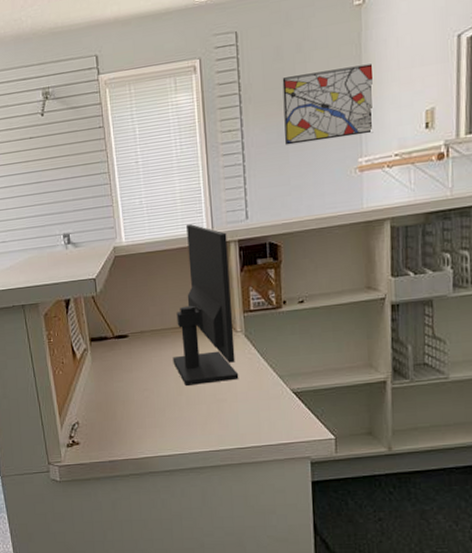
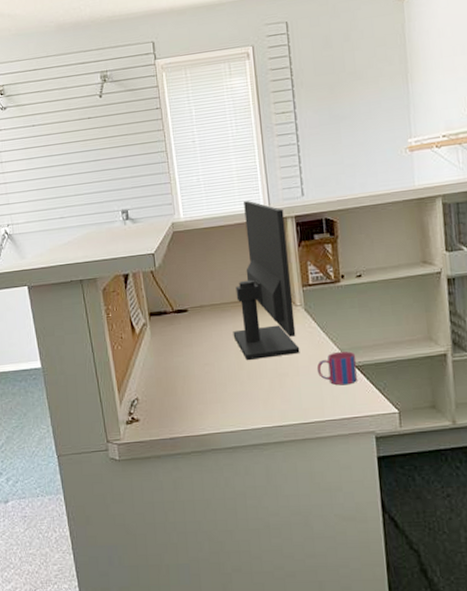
mug: none [255,377,295,412] -> present [316,351,357,386]
wall art: present [282,64,374,145] -> none [332,52,421,127]

